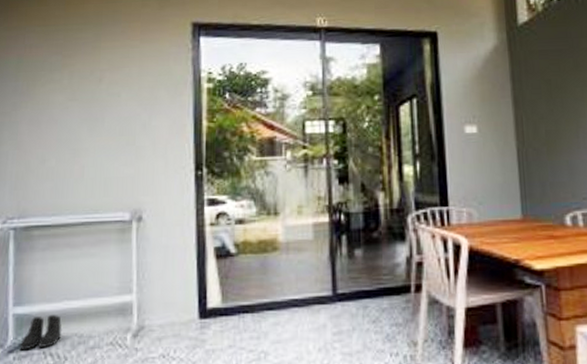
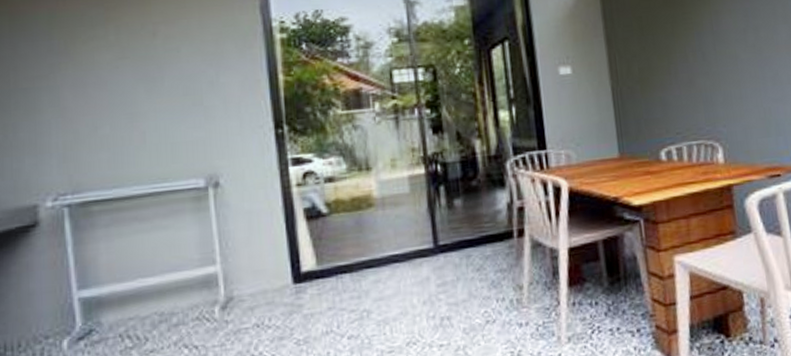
boots: present [19,315,63,351] -> none [91,294,139,336]

